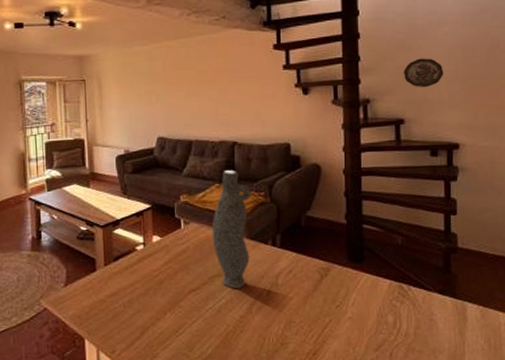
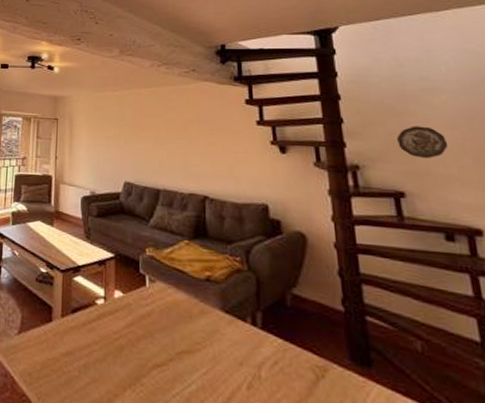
vase: present [212,170,251,288] -> none [180,227,225,374]

